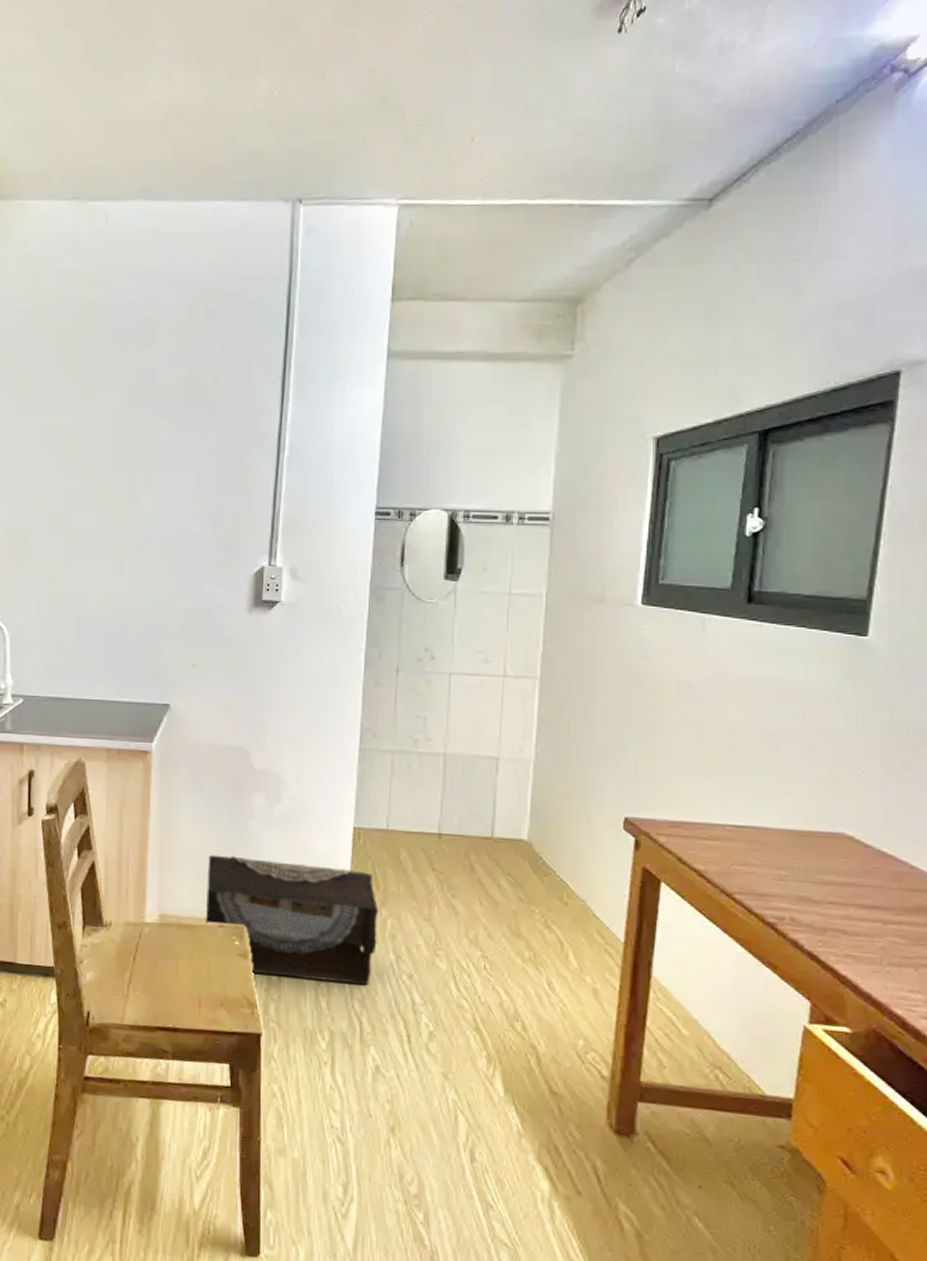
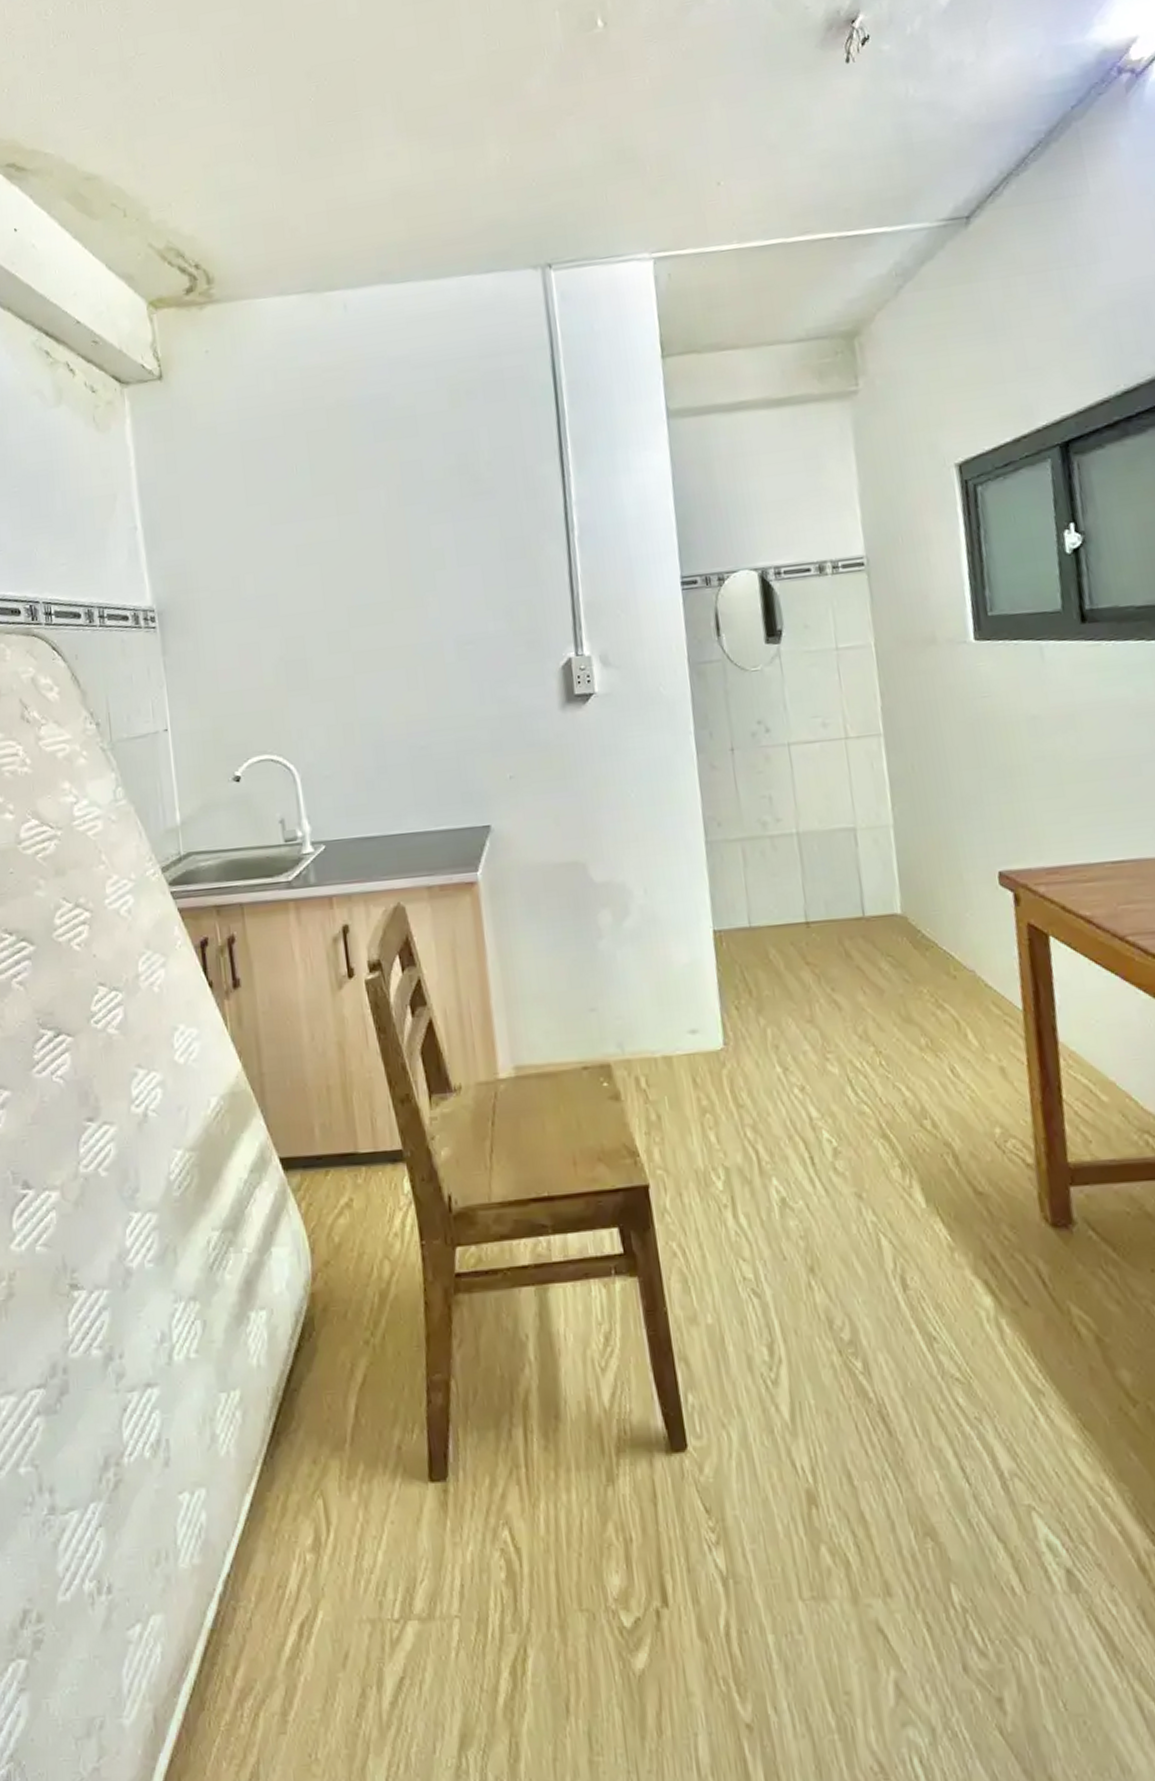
storage bin: present [205,854,379,986] -> none [558,978,760,1116]

